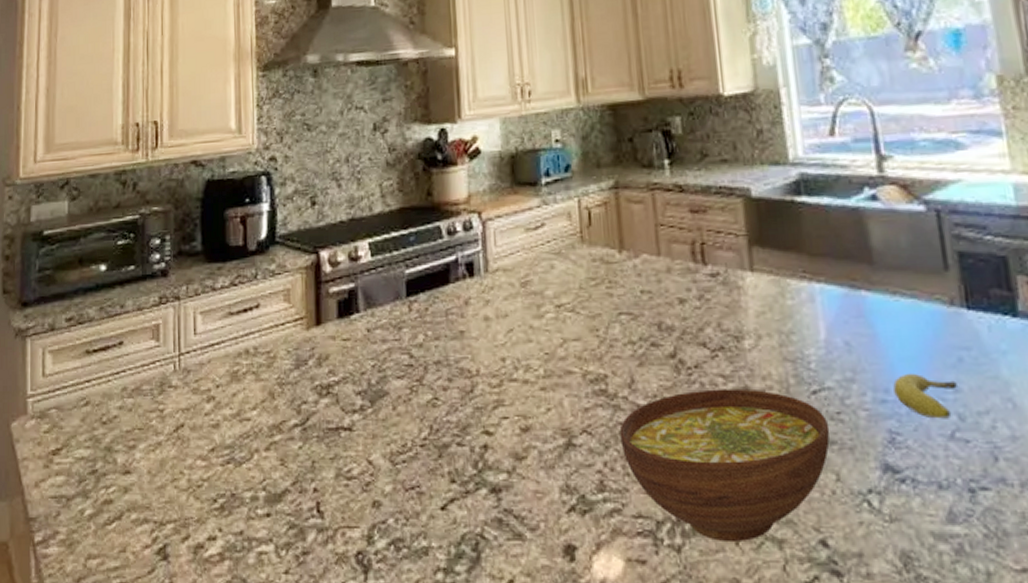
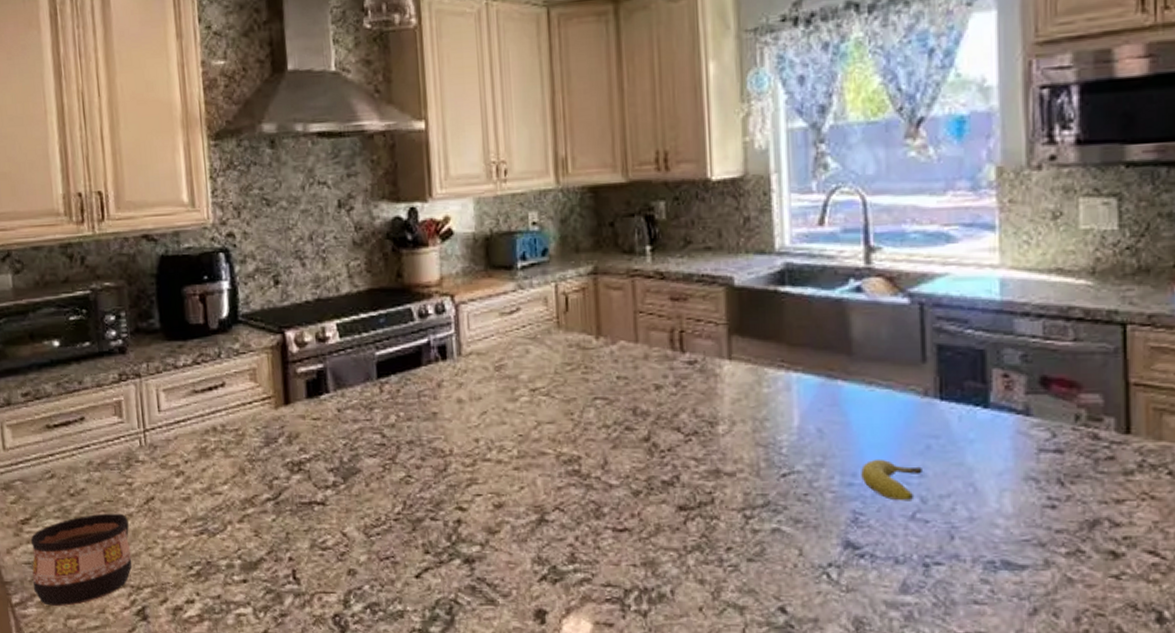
cup: none [57,441,157,544] -> present [30,513,132,606]
bowl: present [619,388,830,543] -> none [591,471,796,609]

